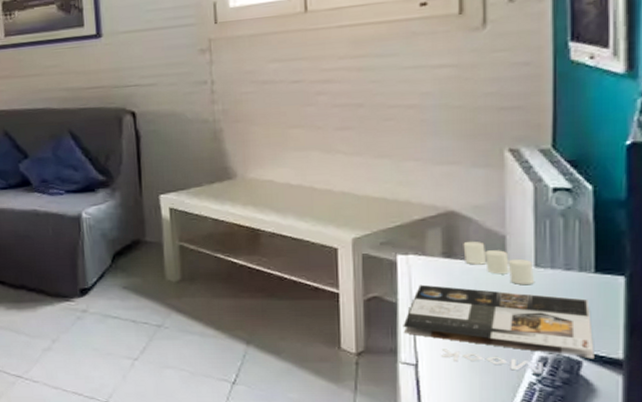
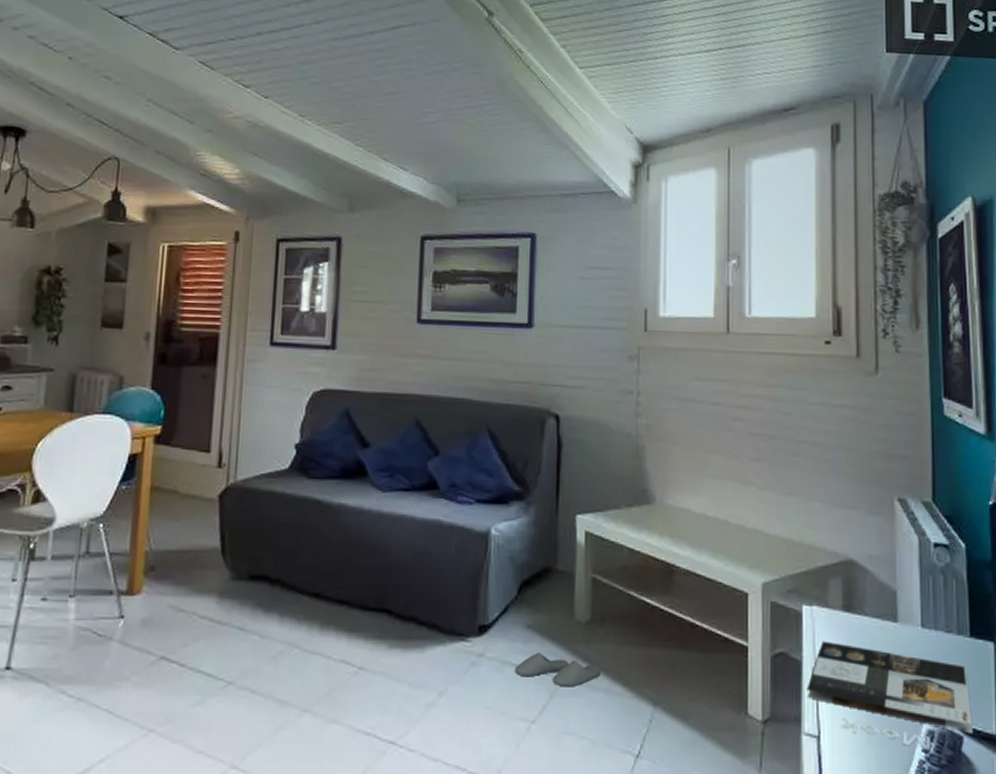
slippers: none [116,307,194,332] -> present [515,652,601,687]
candle: present [463,241,534,285] -> none [860,594,921,648]

